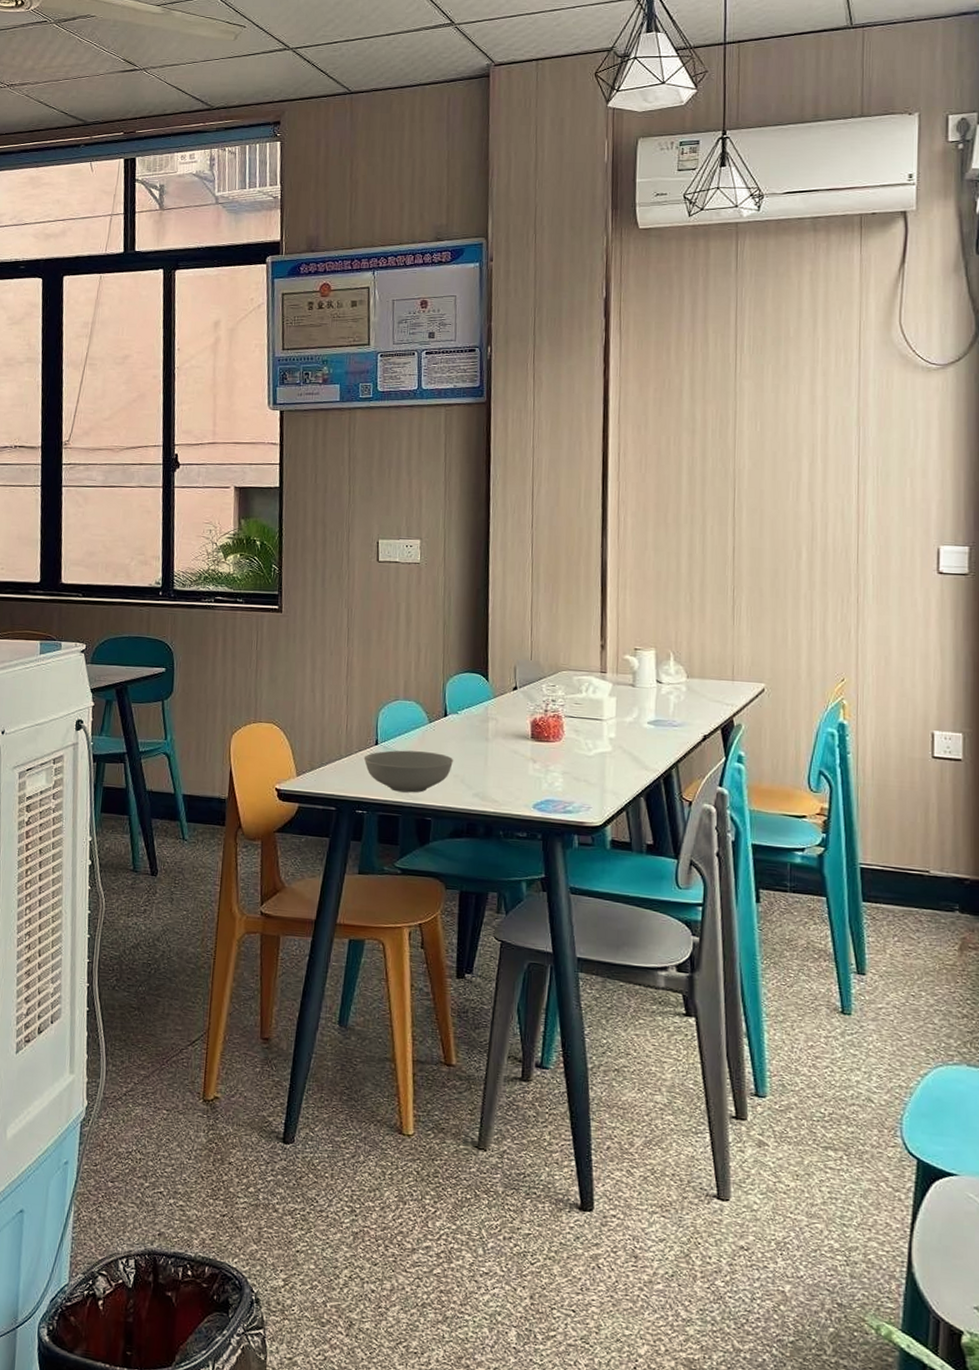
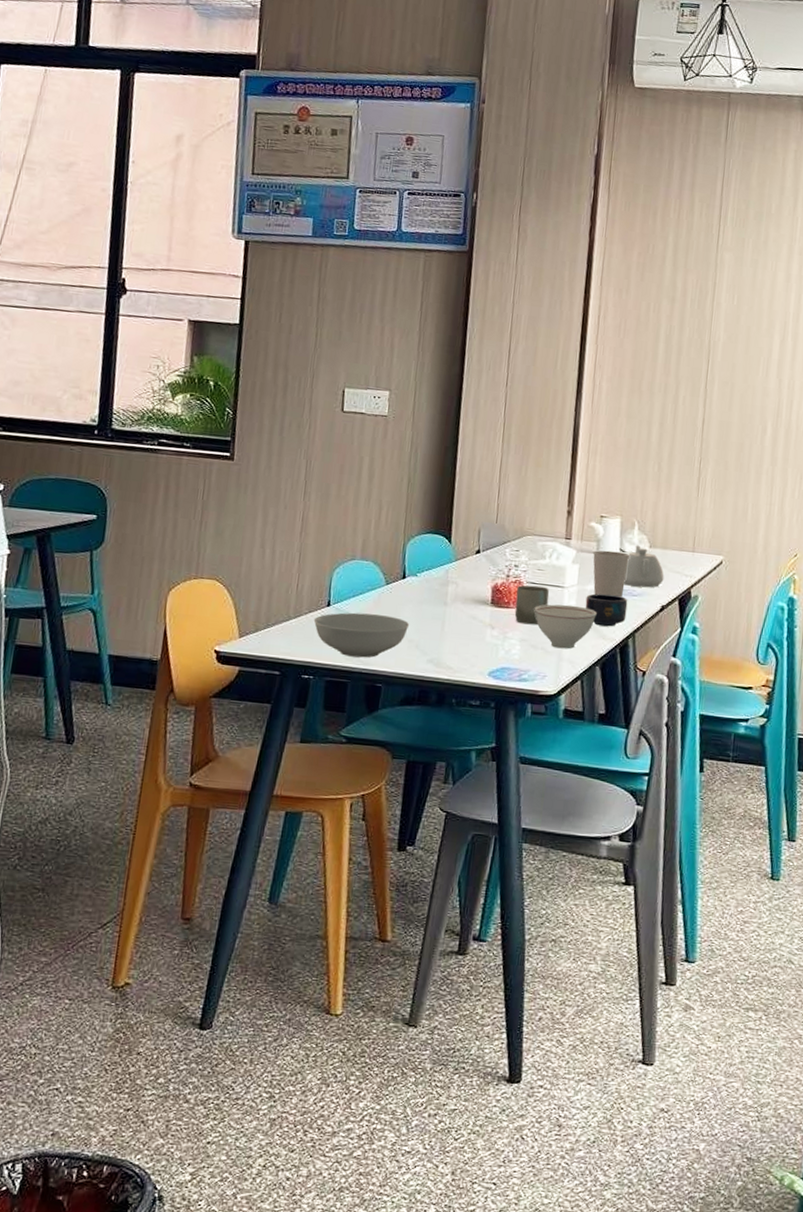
cup: none [555,718,589,758] -> present [514,585,550,625]
bowl: none [574,737,637,781] -> present [534,604,597,649]
mug: none [625,725,669,758] -> present [585,593,628,627]
cup: none [630,682,667,729] -> present [593,550,629,598]
teapot: none [663,676,704,718] -> present [624,545,664,588]

